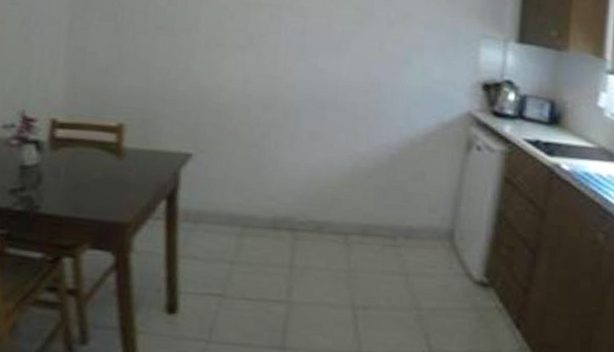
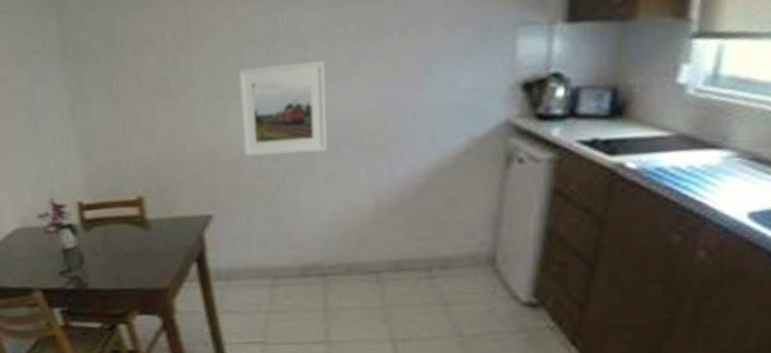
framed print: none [234,23,321,111] -> present [237,61,328,158]

